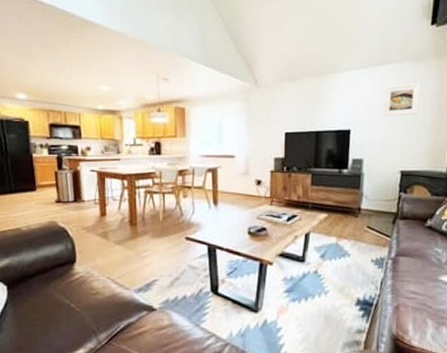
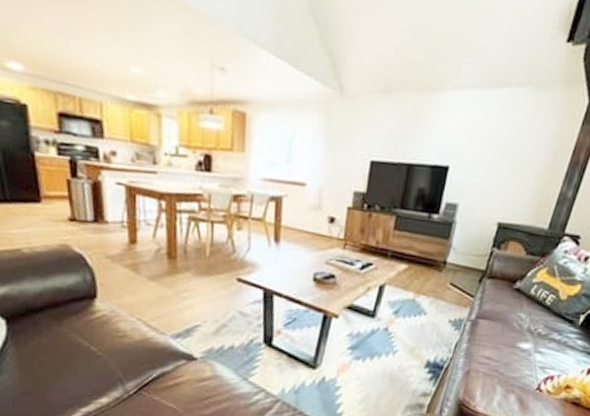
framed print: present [383,82,421,116] -> none [489,115,540,157]

